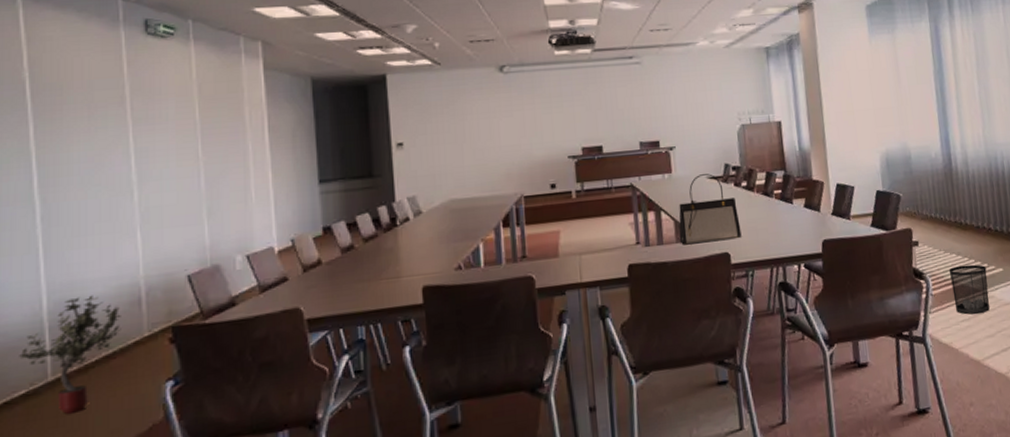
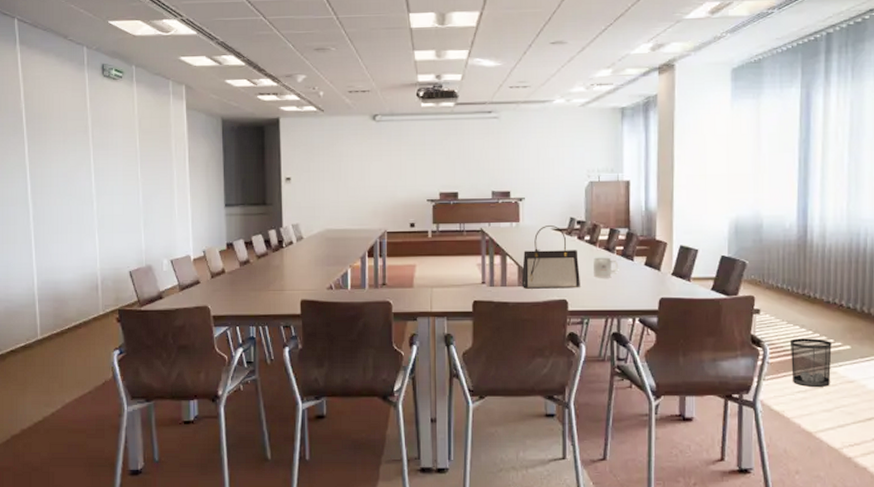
potted tree: present [19,295,121,414] -> none [20,279,85,364]
mug: none [753,202,778,226] -> present [594,257,618,278]

